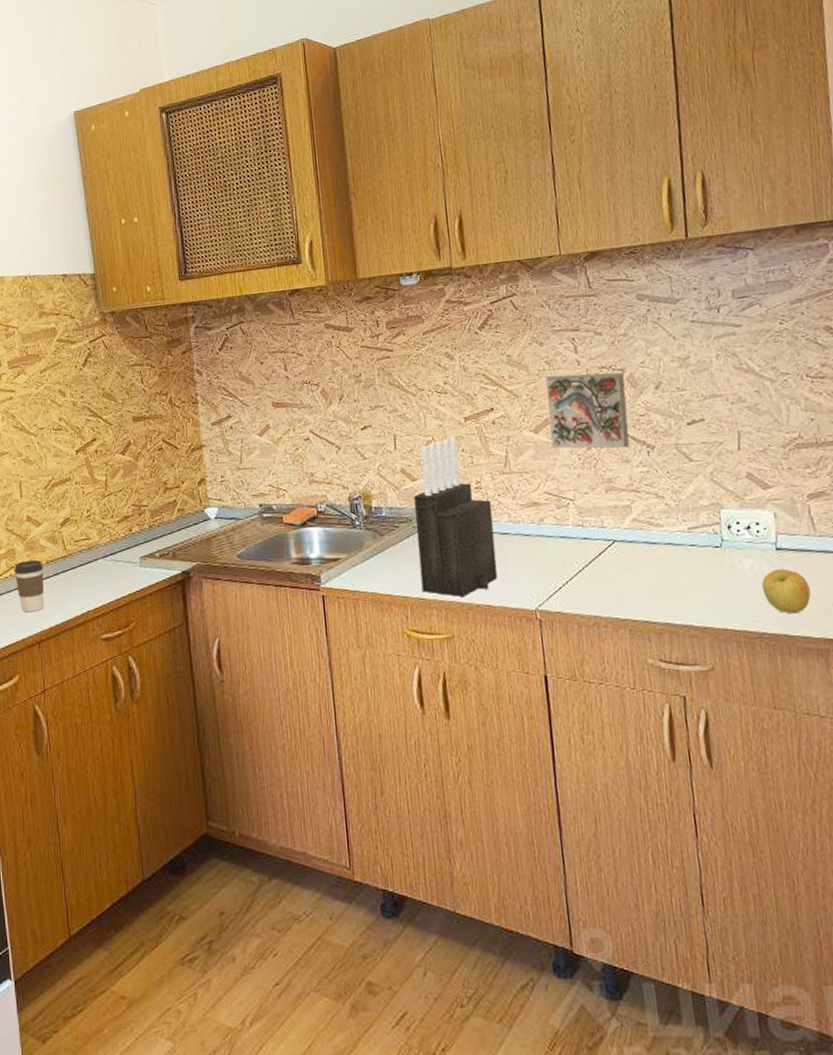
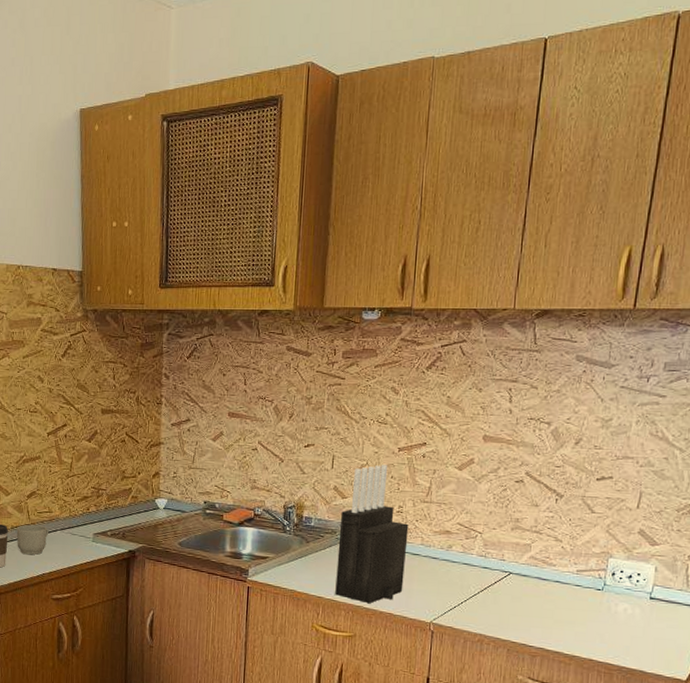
mug: none [52,555,89,592] -> present [16,524,48,555]
decorative tile: present [546,372,630,449] -> none [471,420,550,494]
apple: present [761,568,811,614] -> none [630,615,672,655]

